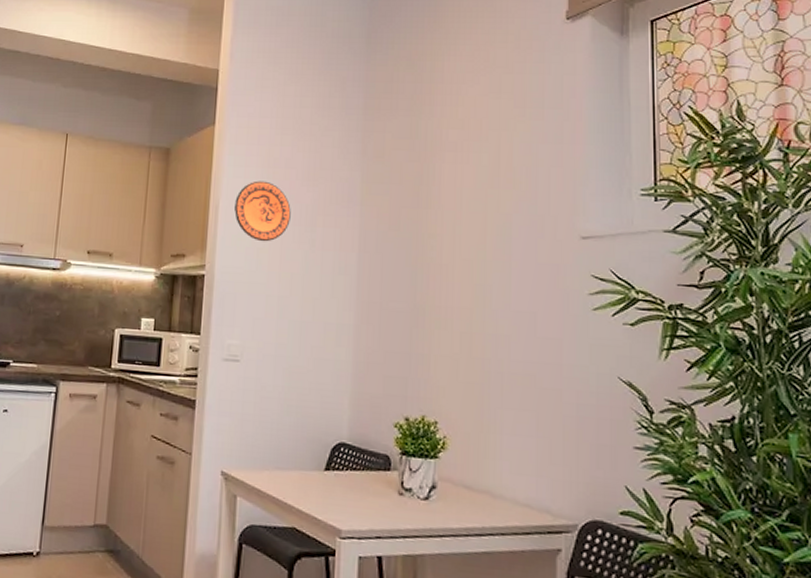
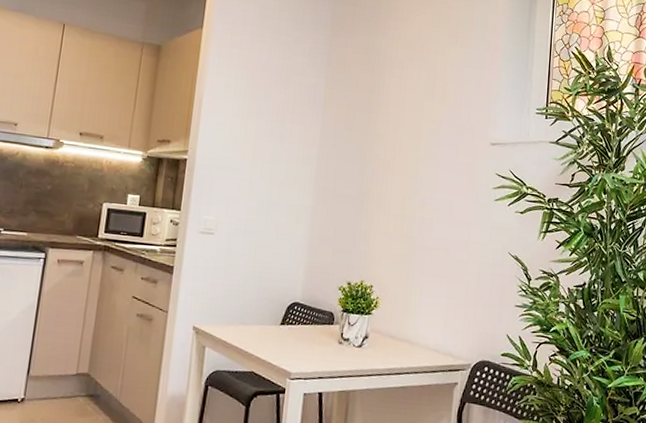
decorative plate: present [234,180,291,242] -> none [216,80,265,134]

